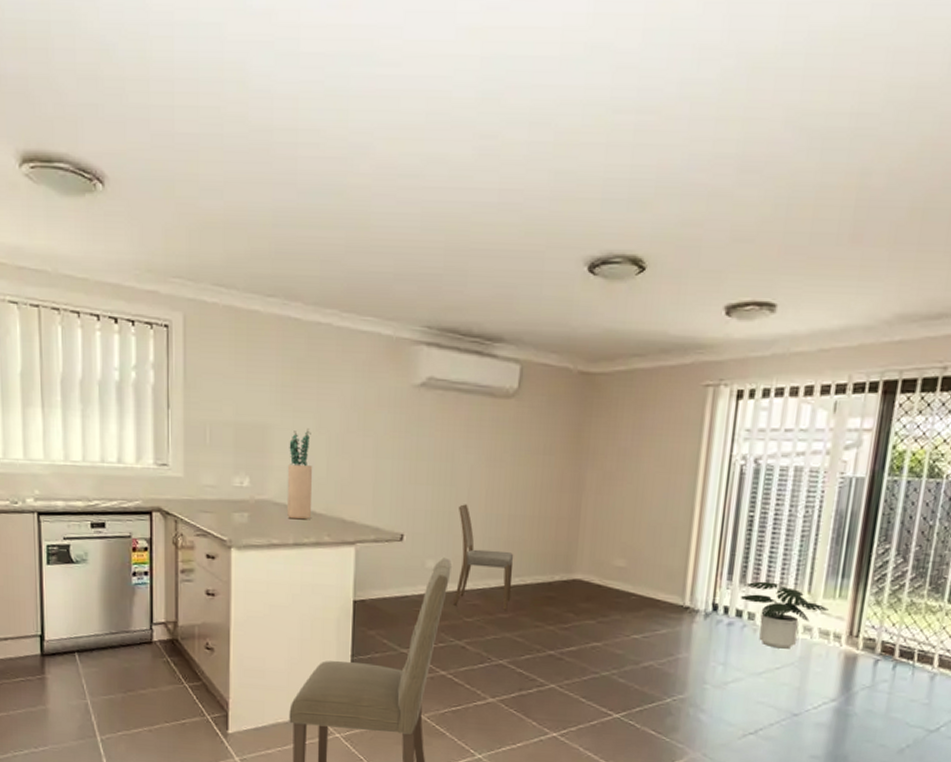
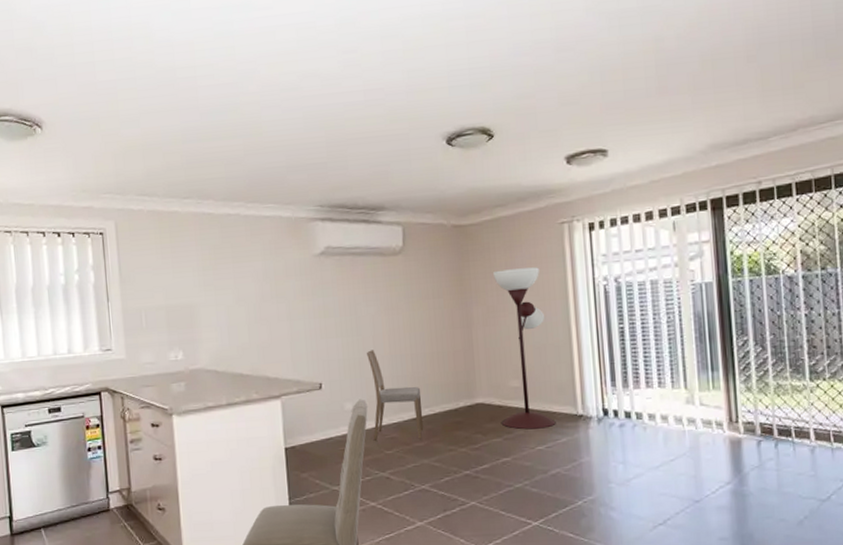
vase: present [287,428,313,520] -> none [214,303,239,383]
floor lamp: none [597,431,671,616] -> present [493,267,556,430]
potted plant: present [740,581,829,649] -> none [625,383,706,442]

